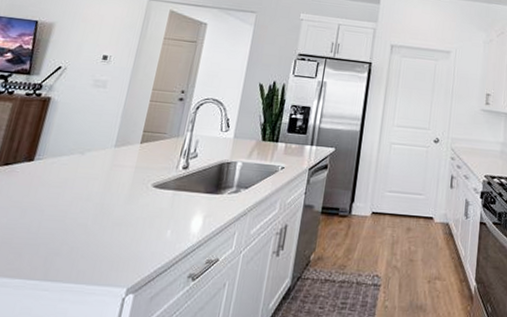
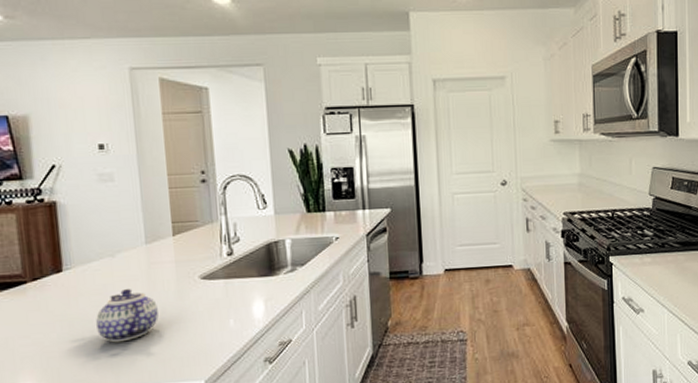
teapot: none [44,186,107,237] -> present [96,289,158,343]

